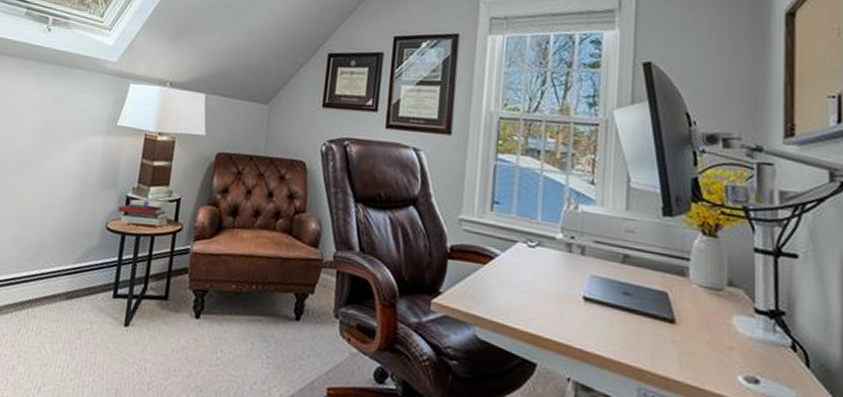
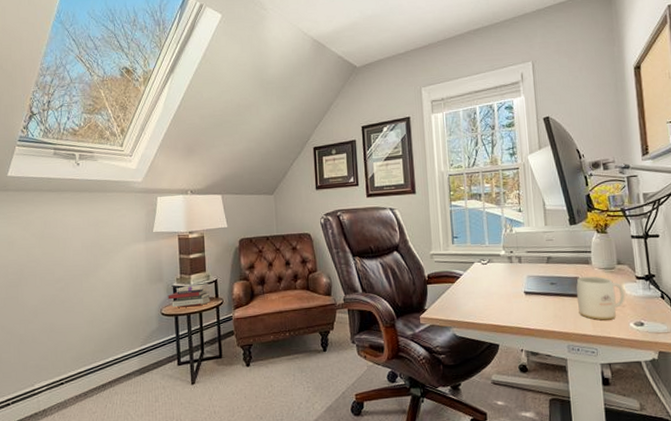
mug: none [659,292,734,365] -> present [576,276,625,320]

